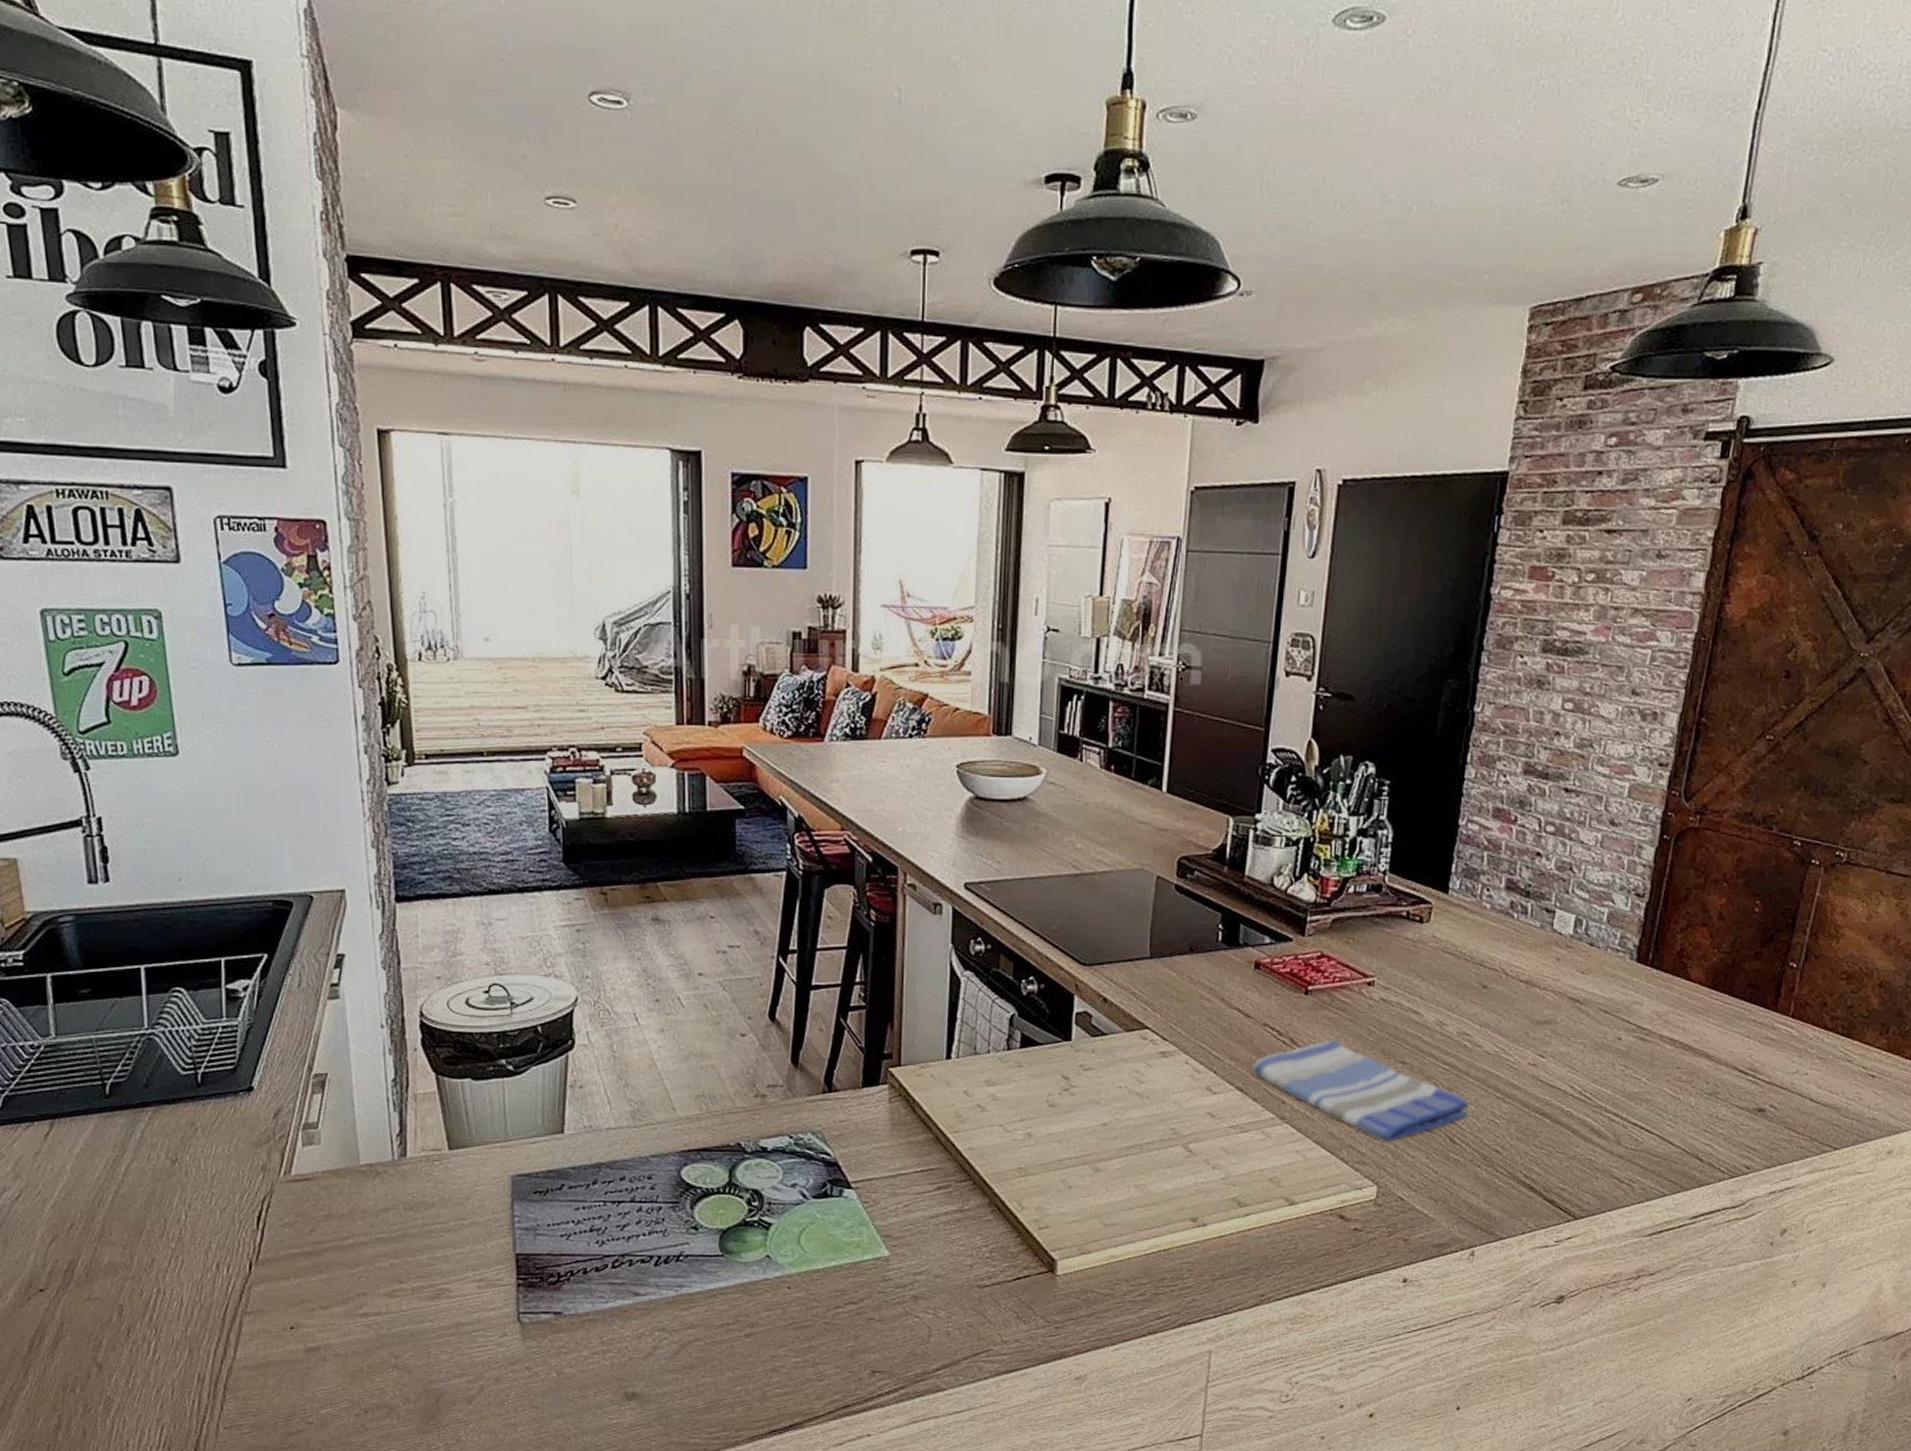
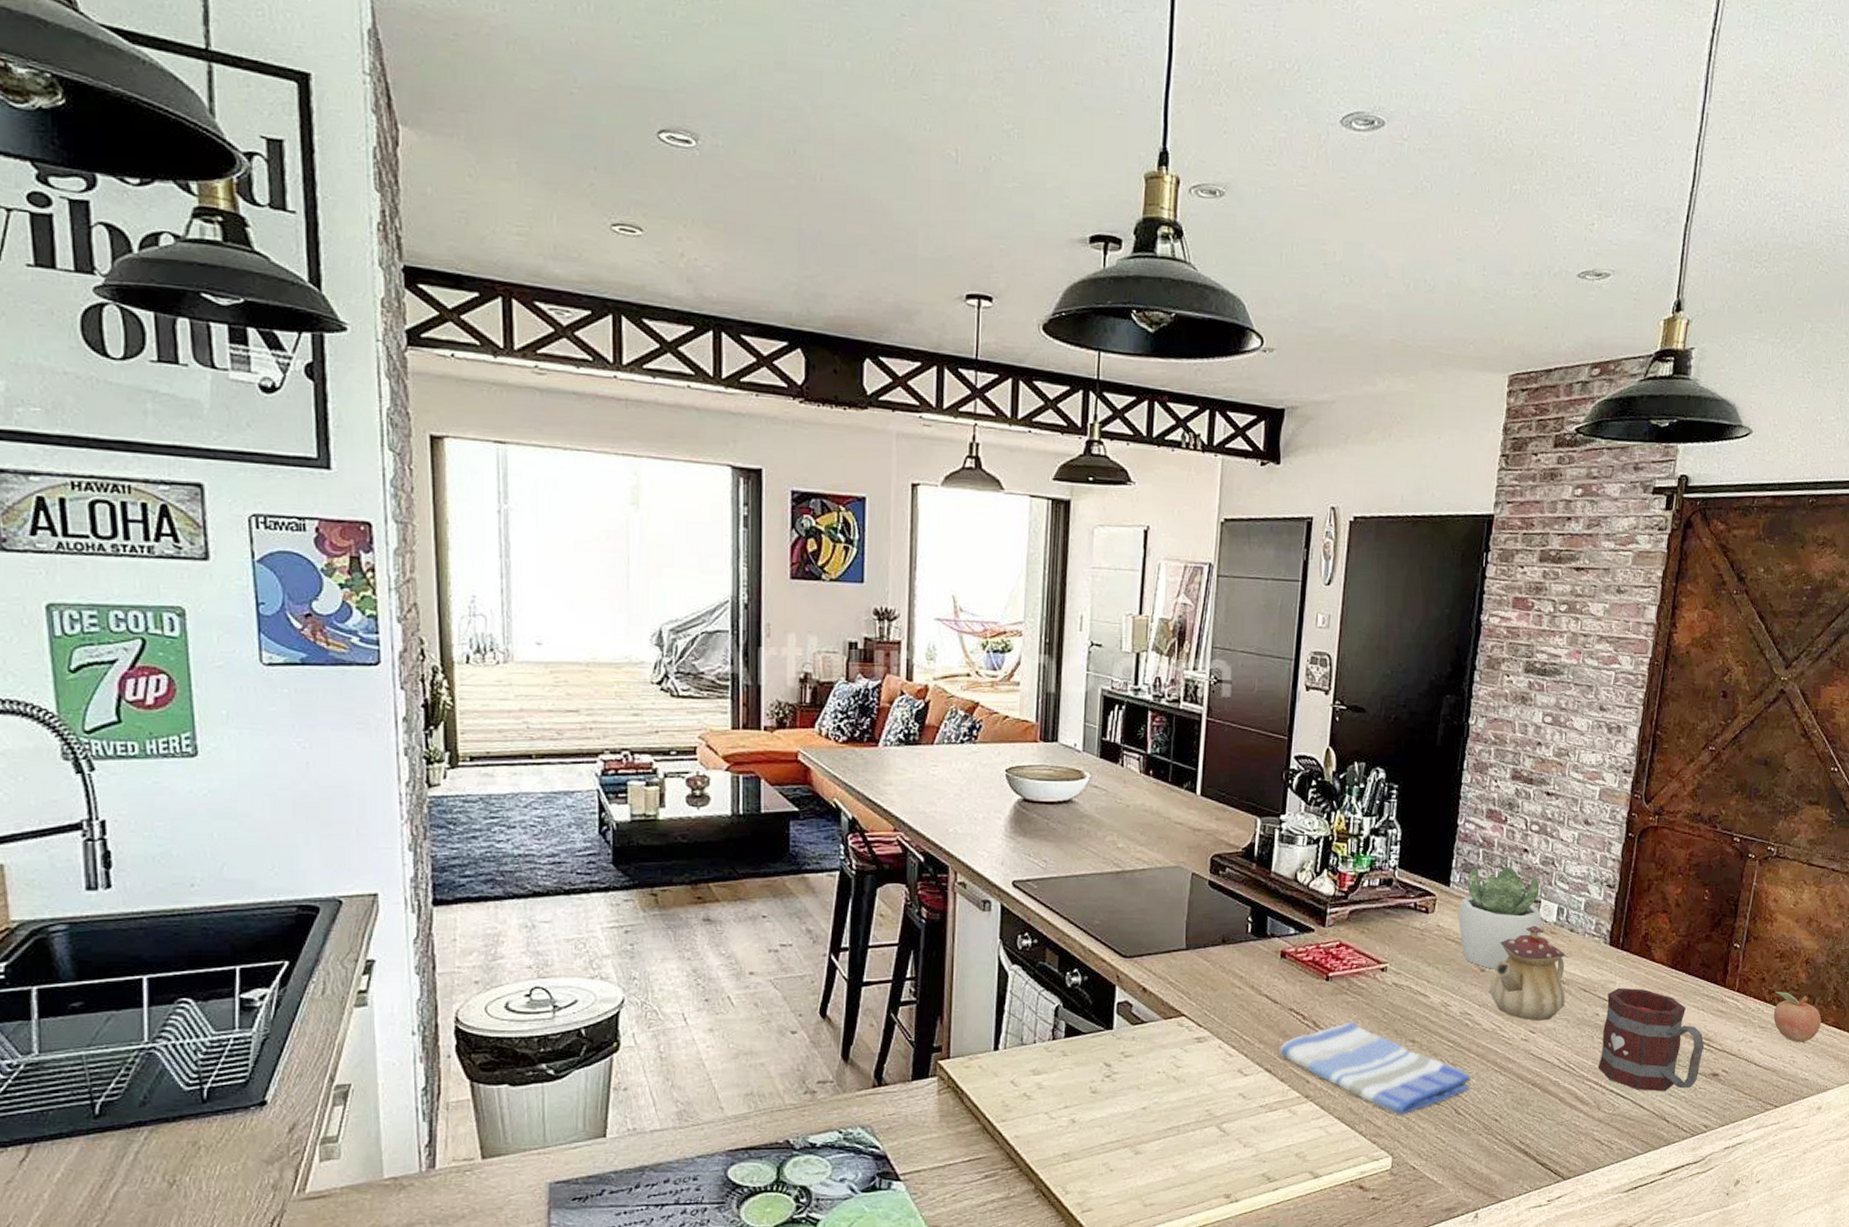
succulent plant: none [1457,871,1556,986] -> present [1458,866,1542,970]
teapot: none [1492,938,1584,1044] -> present [1489,925,1566,1021]
mug: none [1618,1009,1749,1127] -> present [1598,987,1705,1092]
fruit: none [1835,1018,1897,1077] -> present [1773,992,1822,1043]

